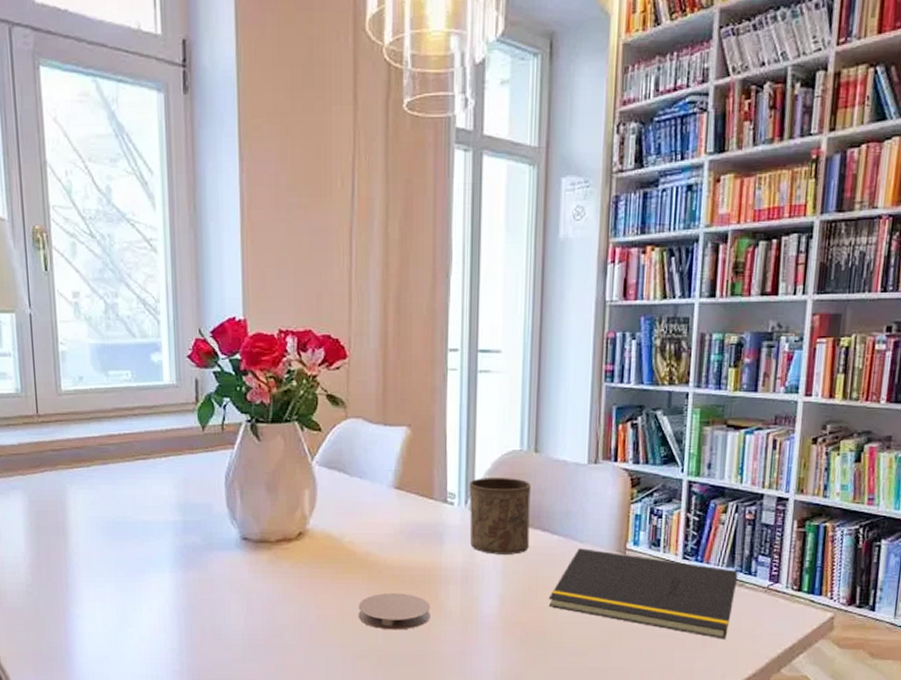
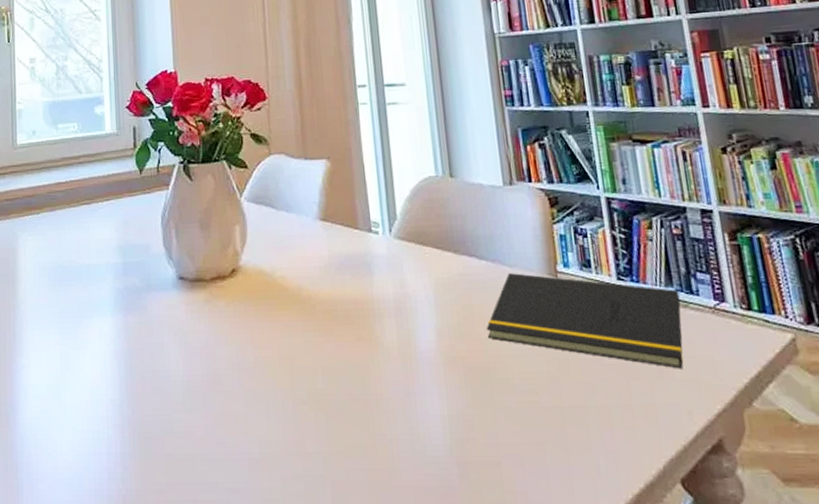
coaster: present [358,592,431,630] -> none [294,329,368,371]
cup: present [469,478,531,555] -> none [391,204,458,284]

